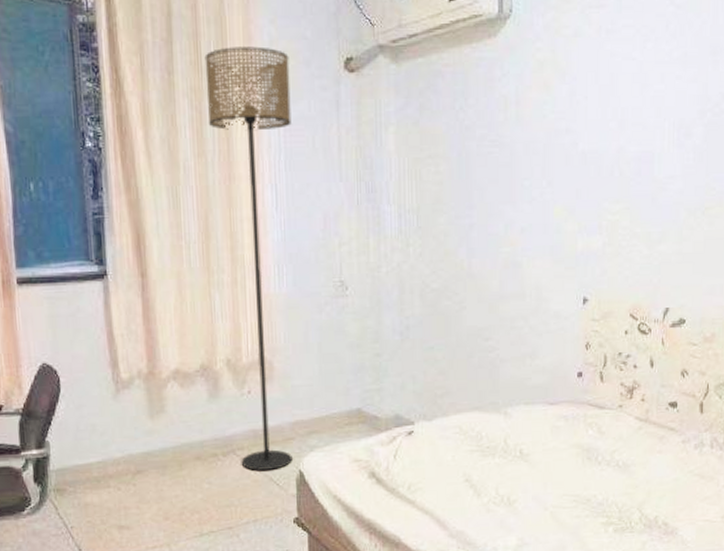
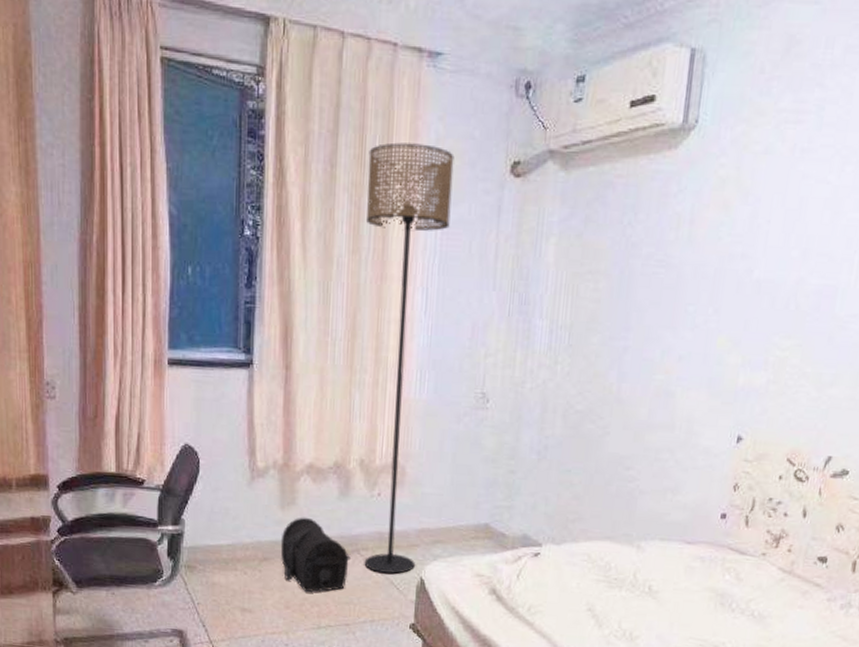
treasure chest: none [153,424,227,501] -> present [280,517,351,593]

